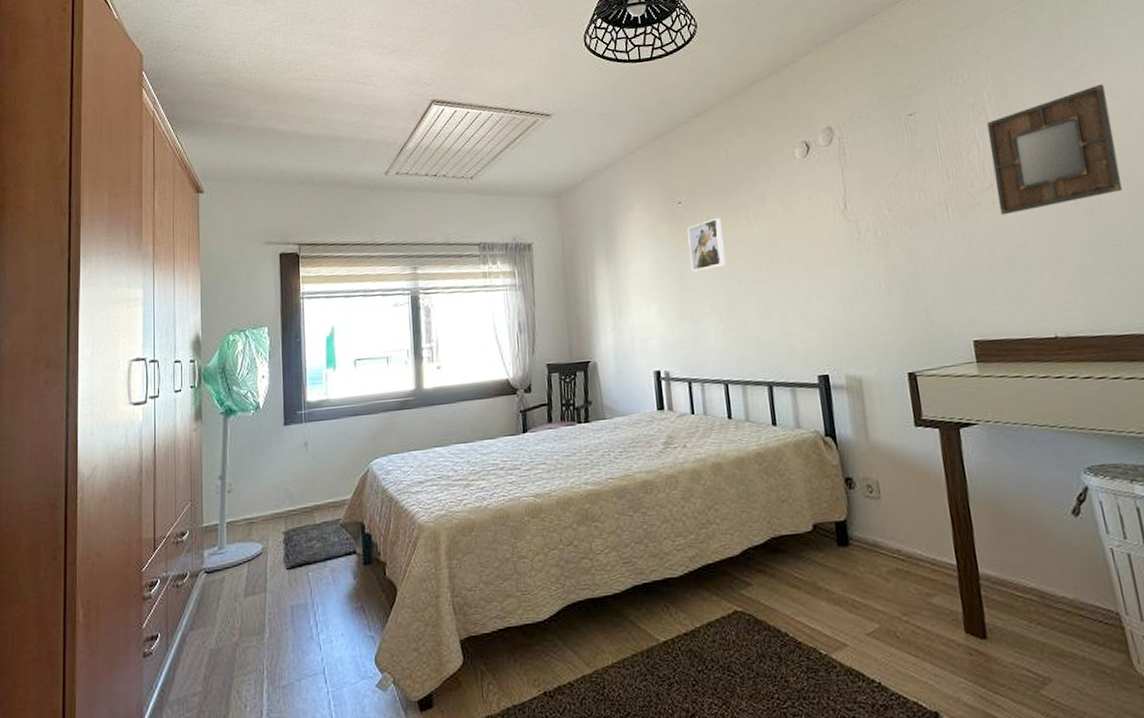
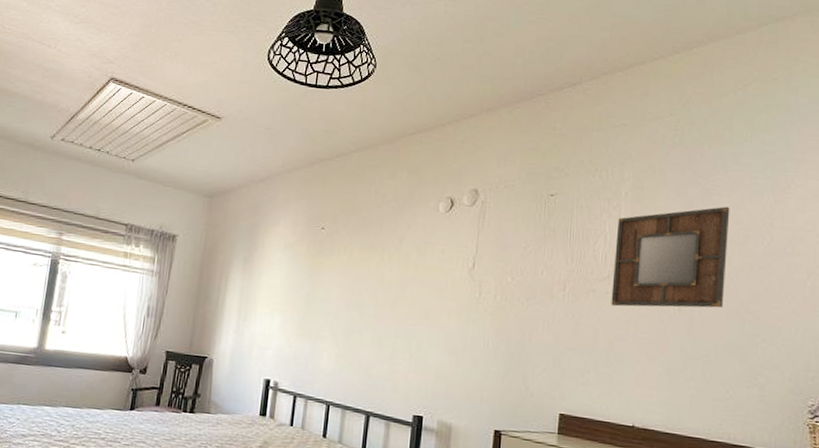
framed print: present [687,217,726,273] -> none [320,250,357,297]

